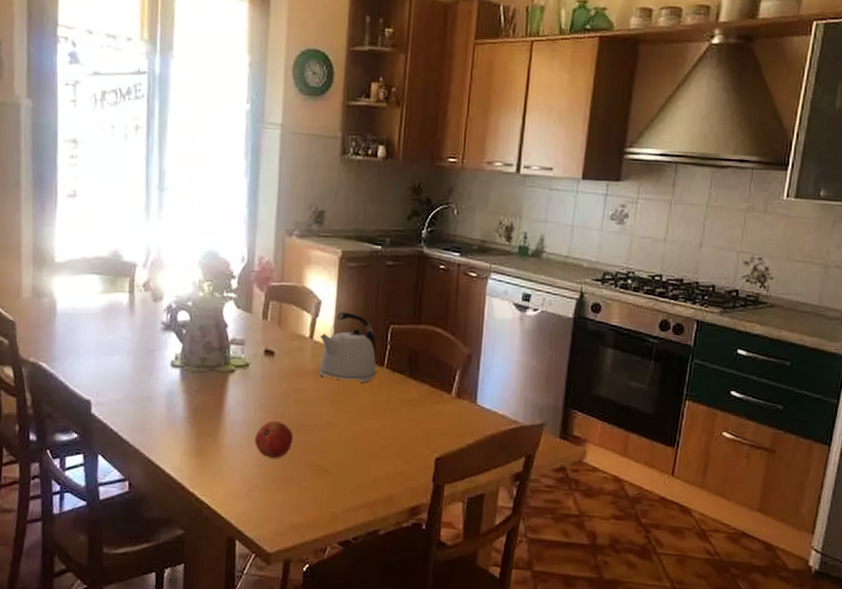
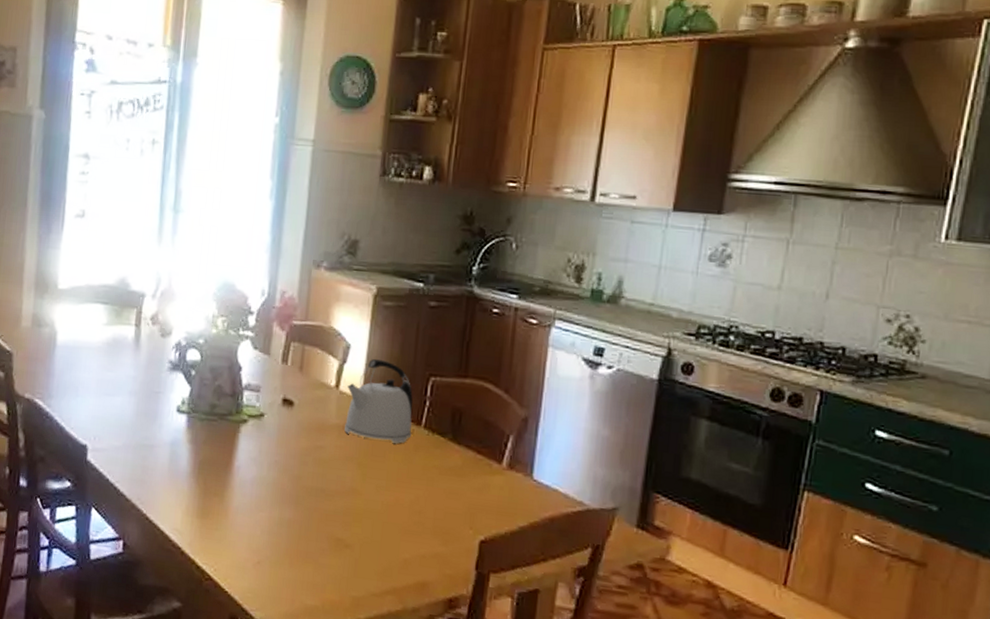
fruit: present [255,420,293,459] -> none [266,481,311,527]

